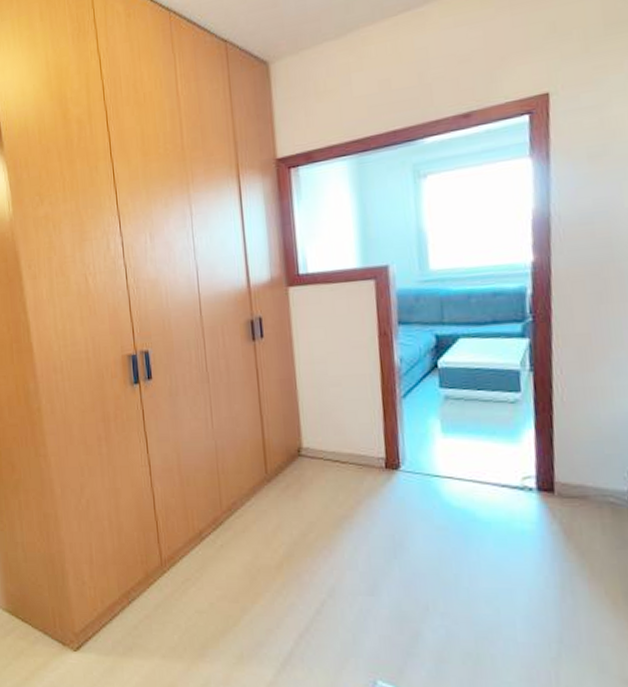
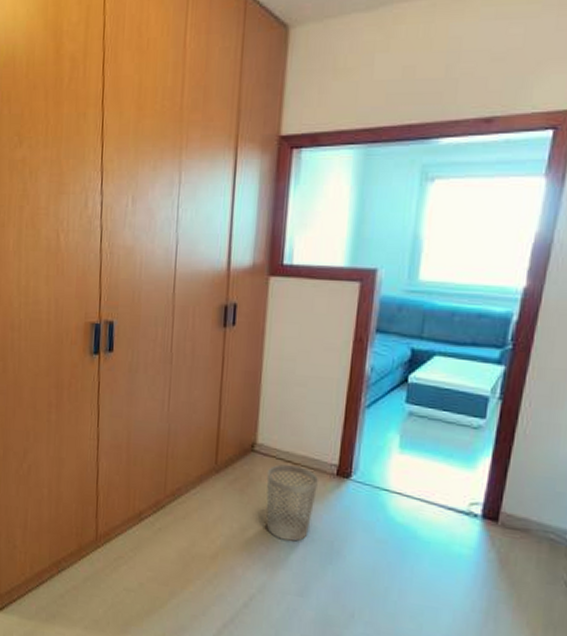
wastebasket: none [317,465,370,540] -> present [266,464,319,542]

